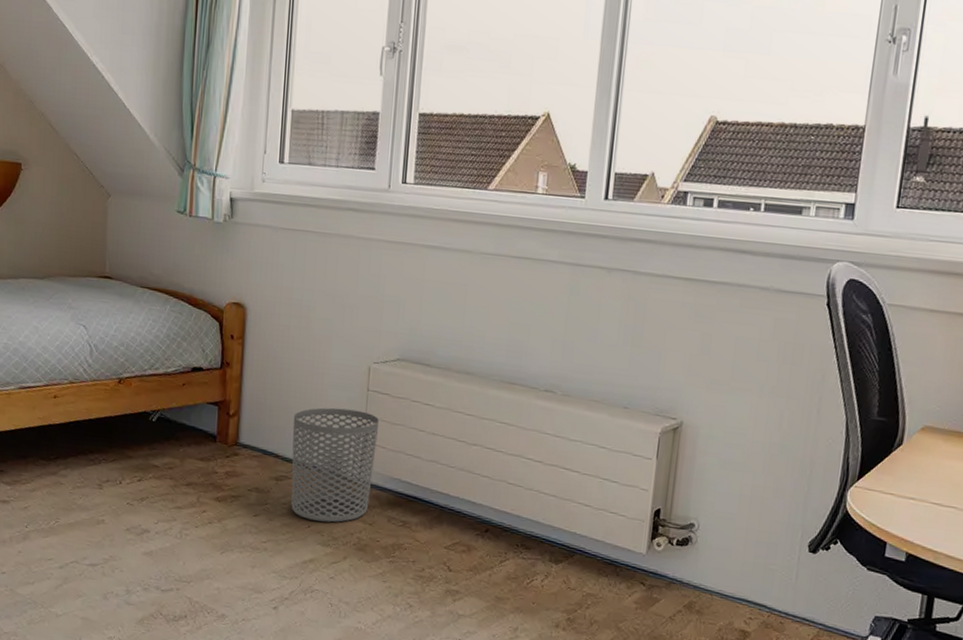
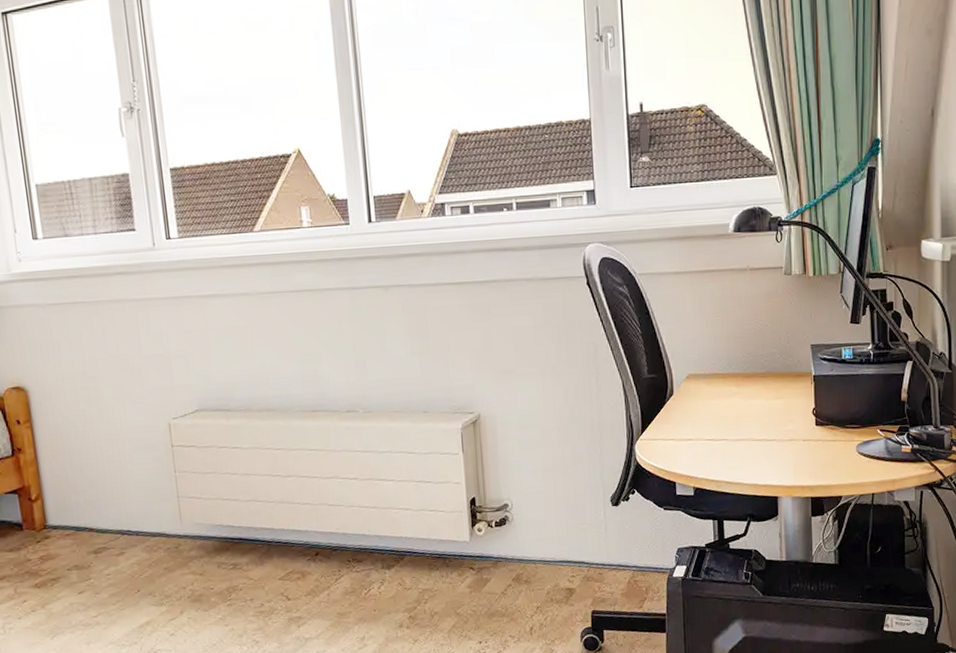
waste bin: present [291,407,380,523] -> none [100,467,196,584]

